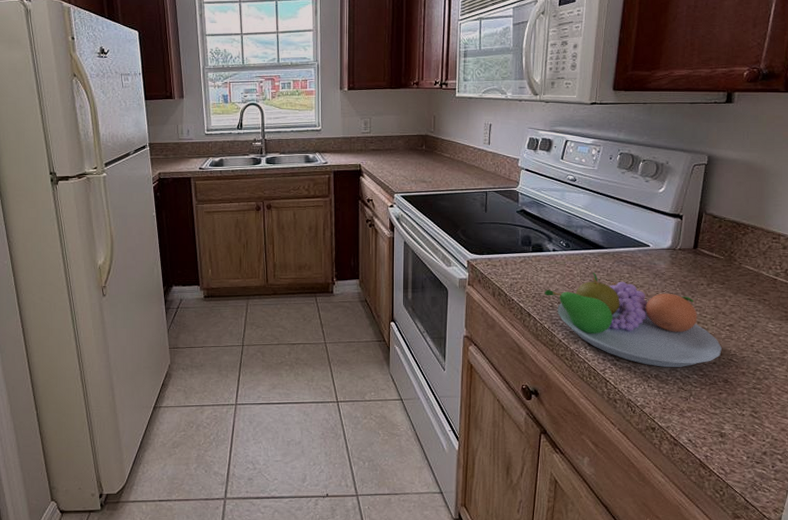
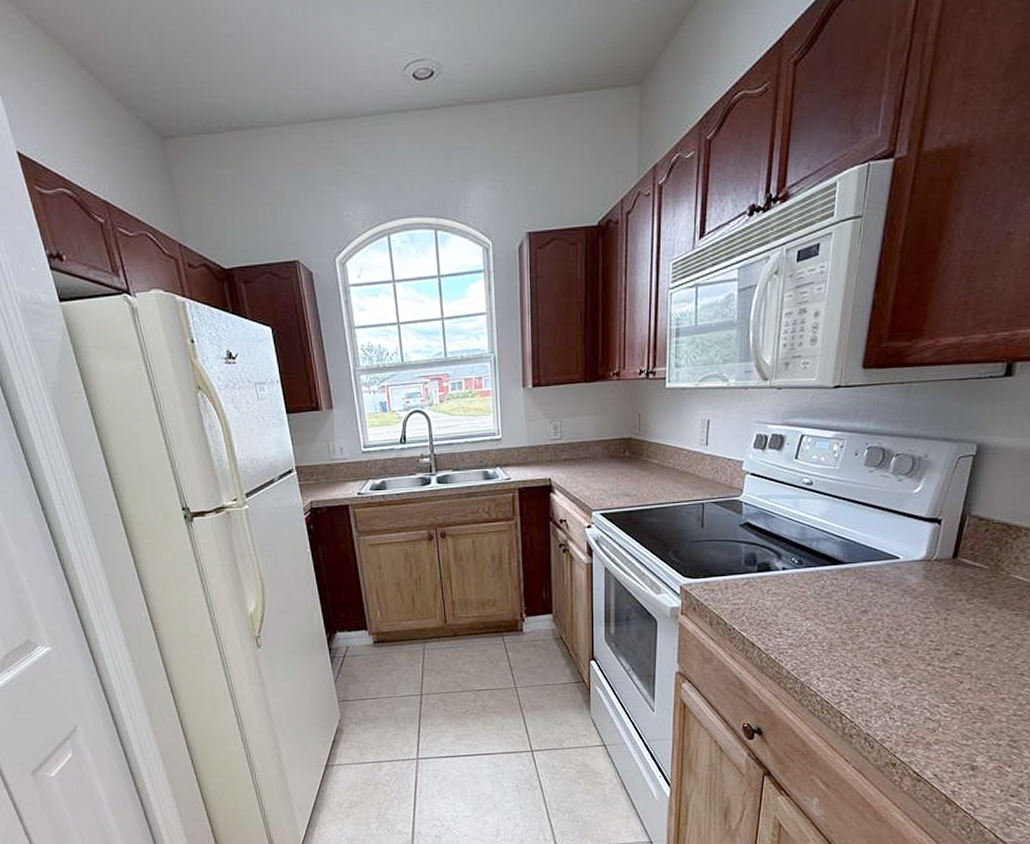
fruit bowl: present [544,273,722,367] -> none [771,592,979,697]

